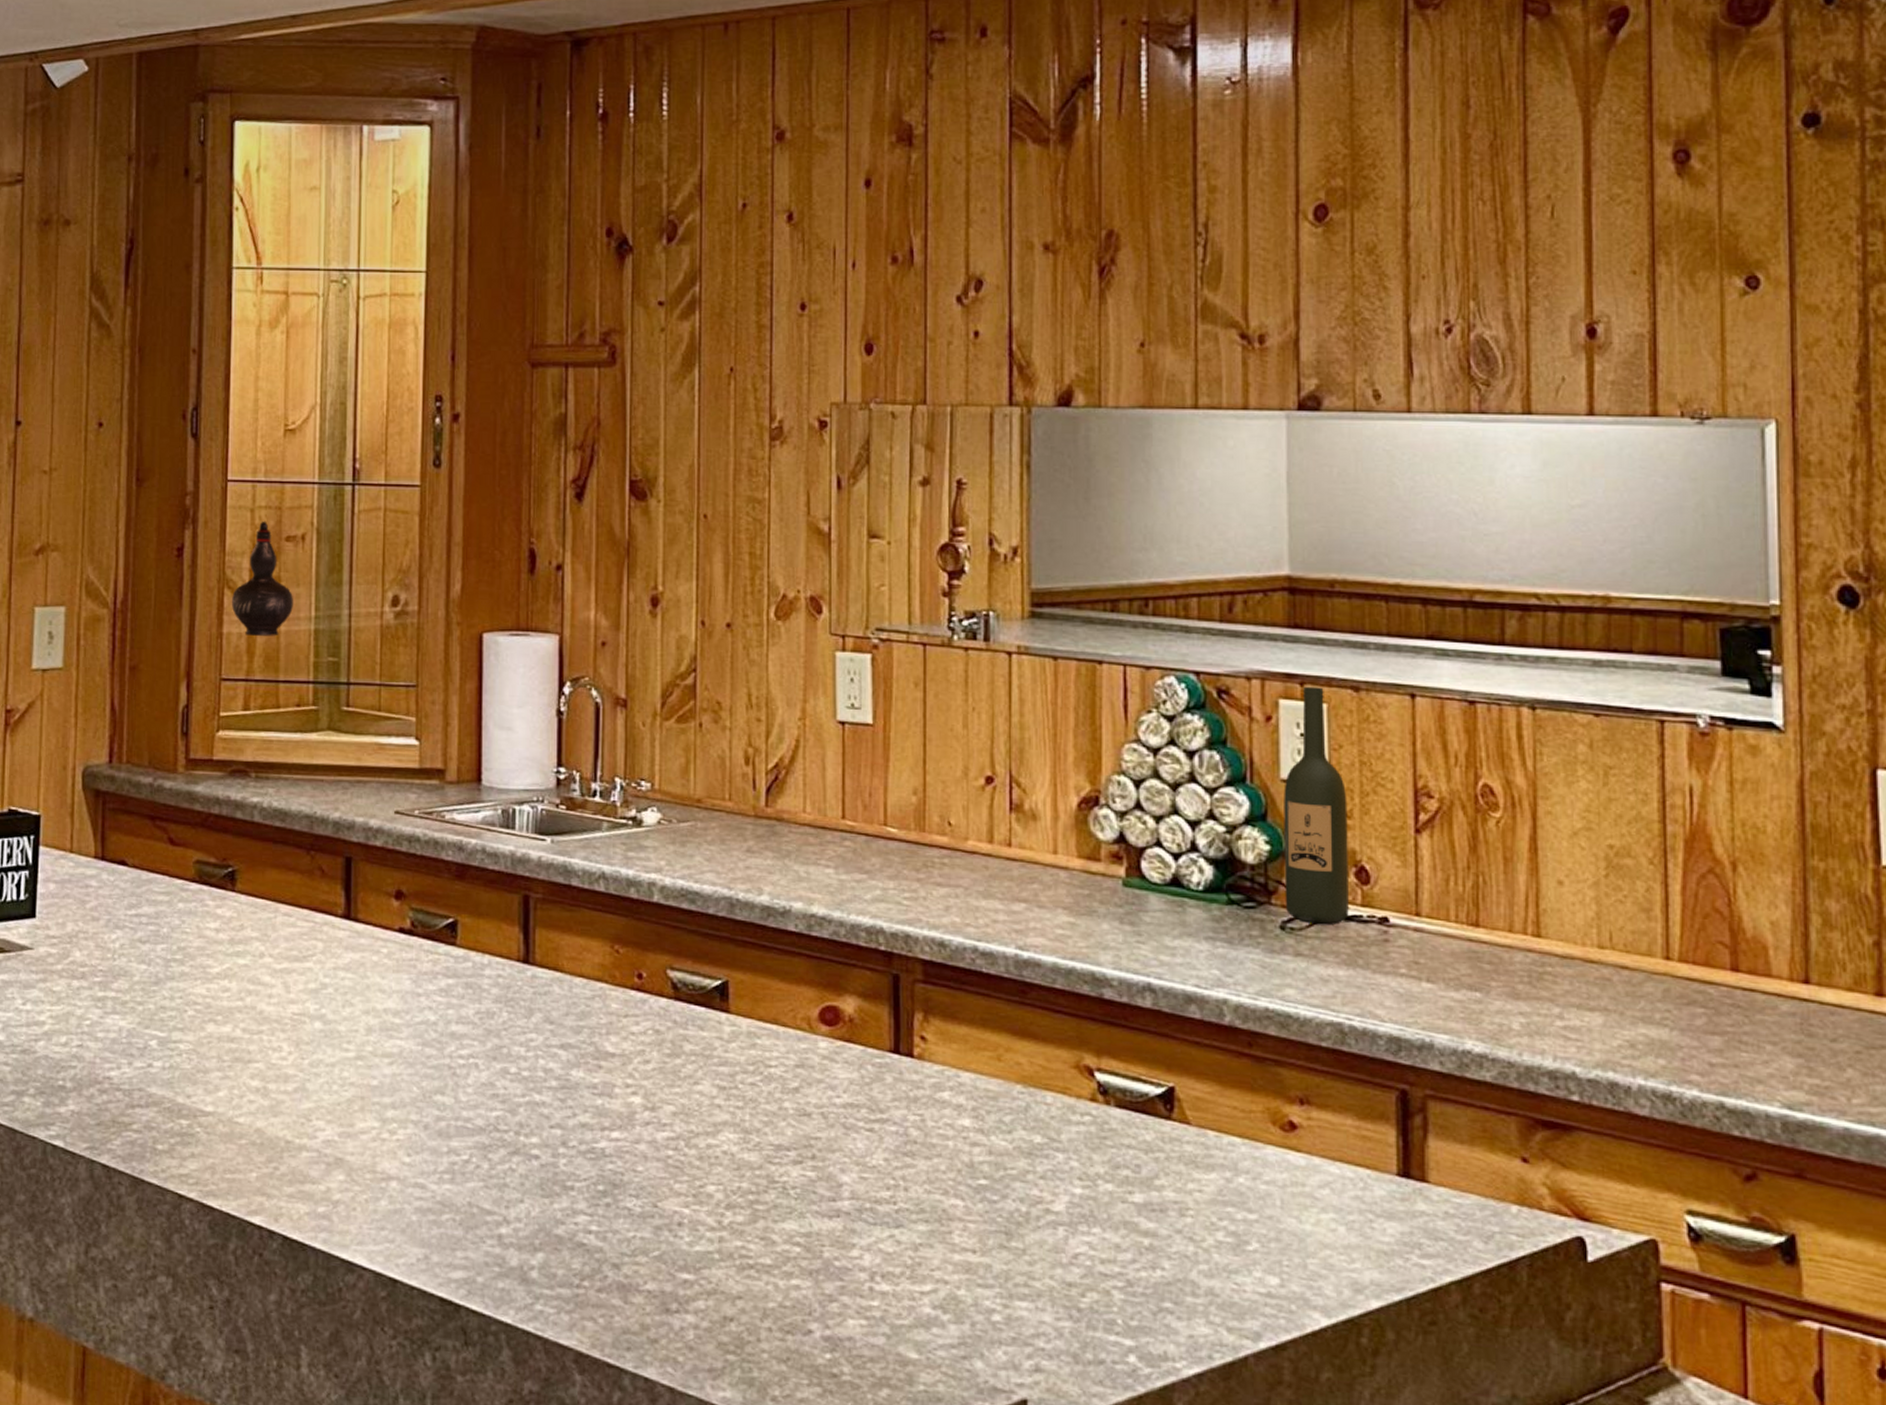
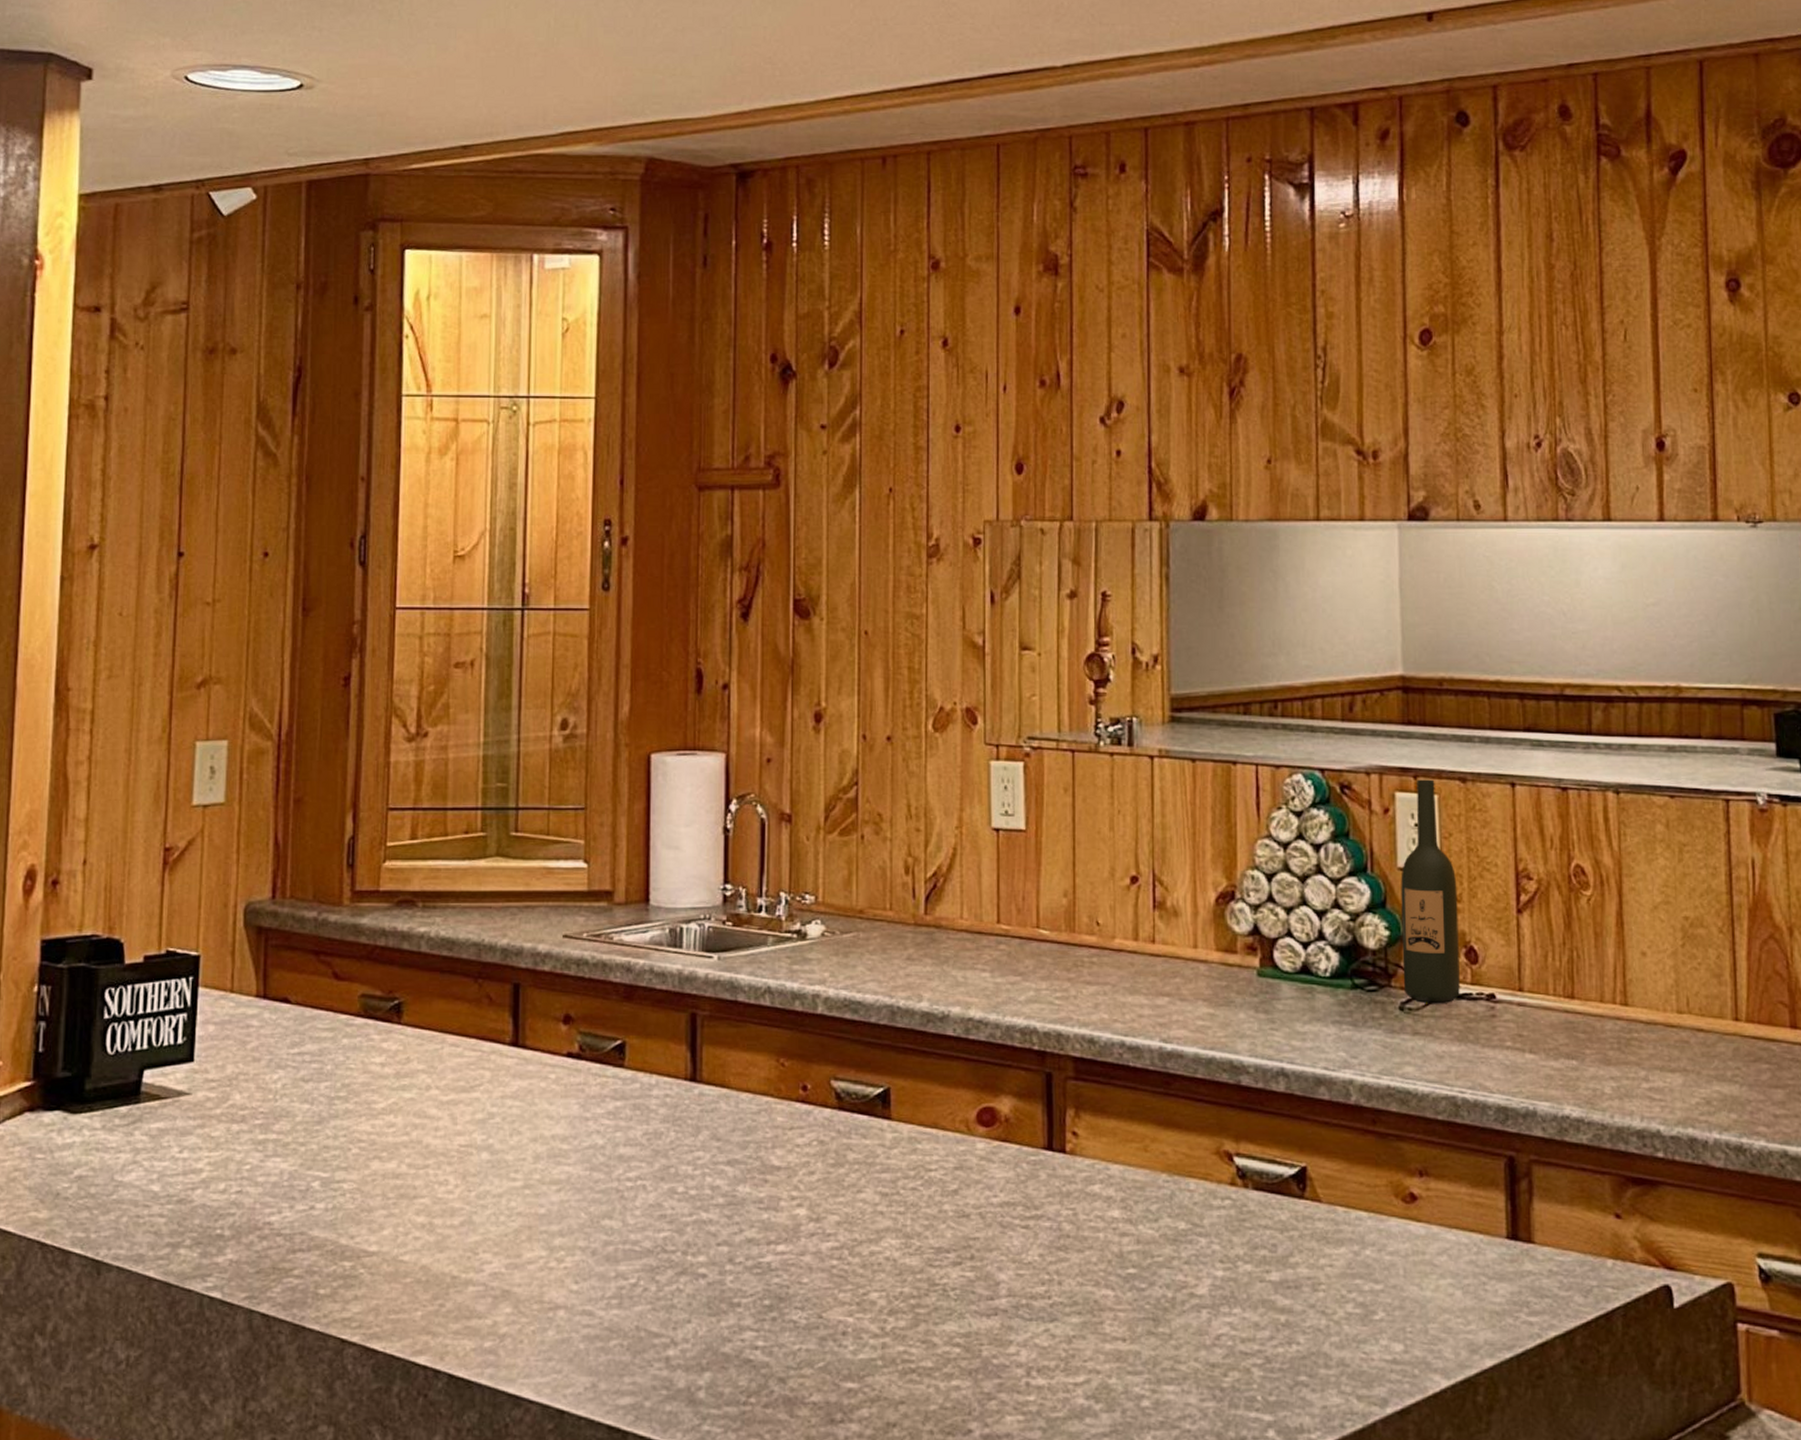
decorative bottle: present [231,521,294,636] -> none [398,648,463,764]

